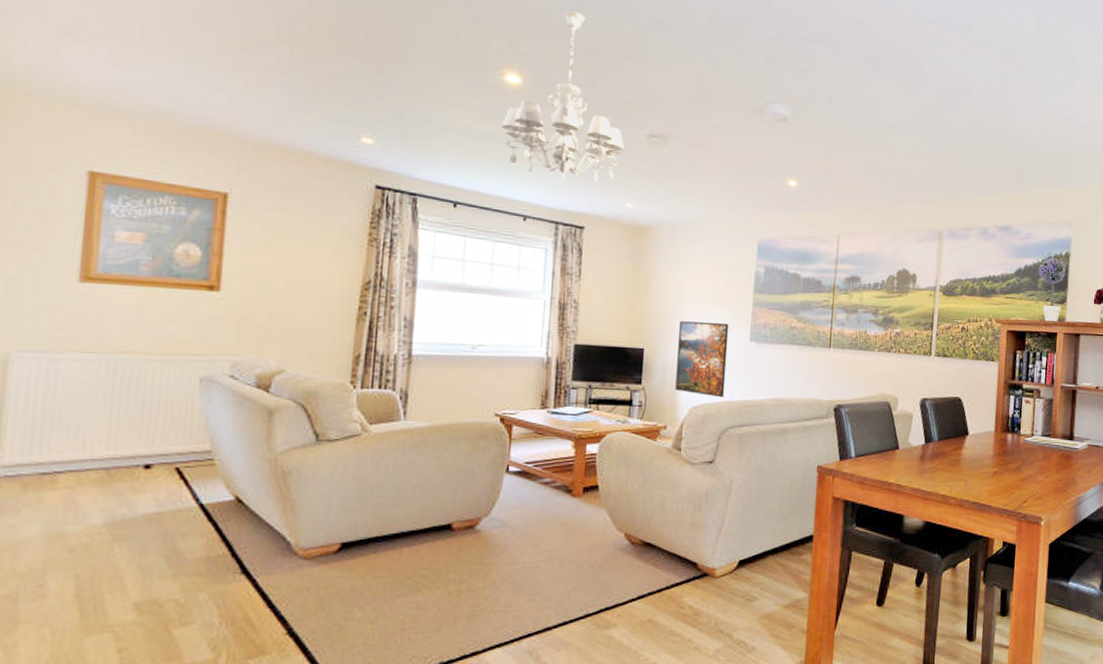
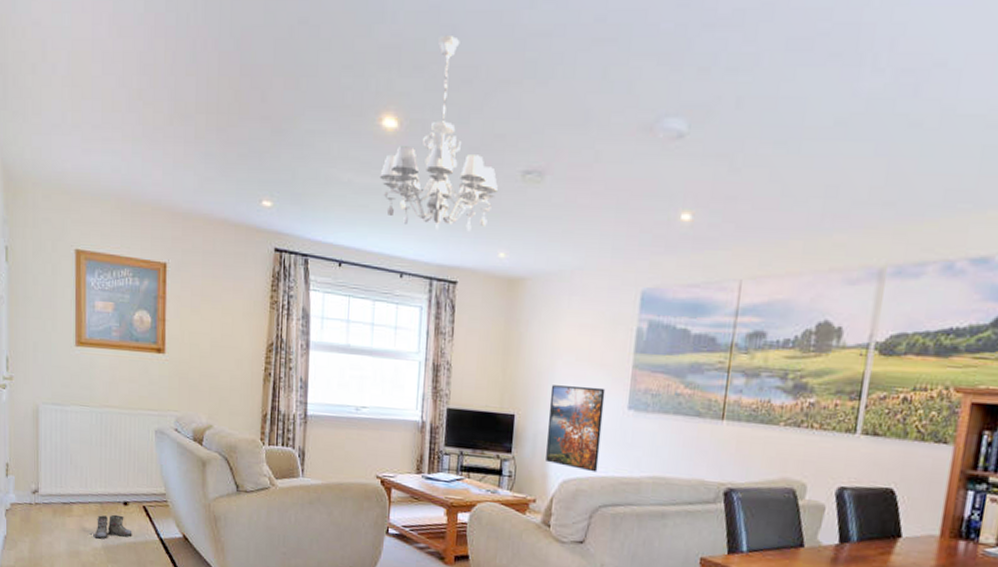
boots: none [92,481,156,513] -> present [94,514,132,539]

